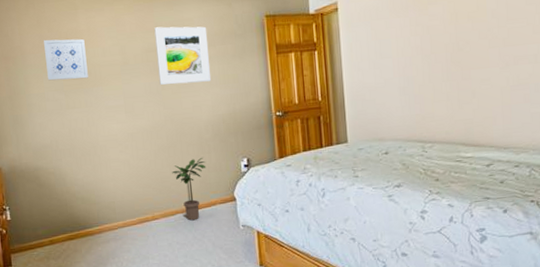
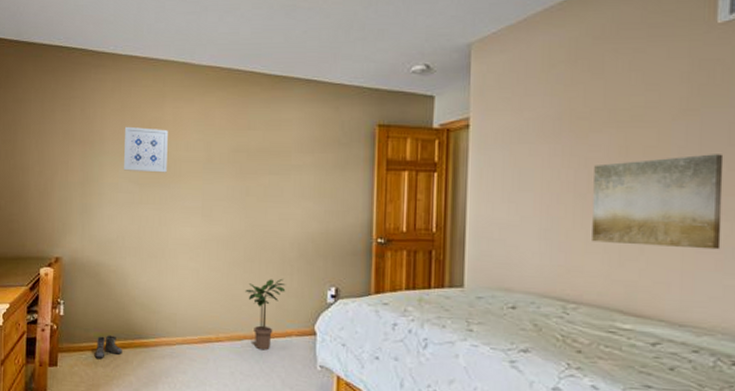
boots: none [45,230,71,254] -> present [94,335,122,360]
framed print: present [154,26,211,85] -> none [244,125,306,192]
wall art: none [434,12,527,93] -> present [592,154,724,250]

